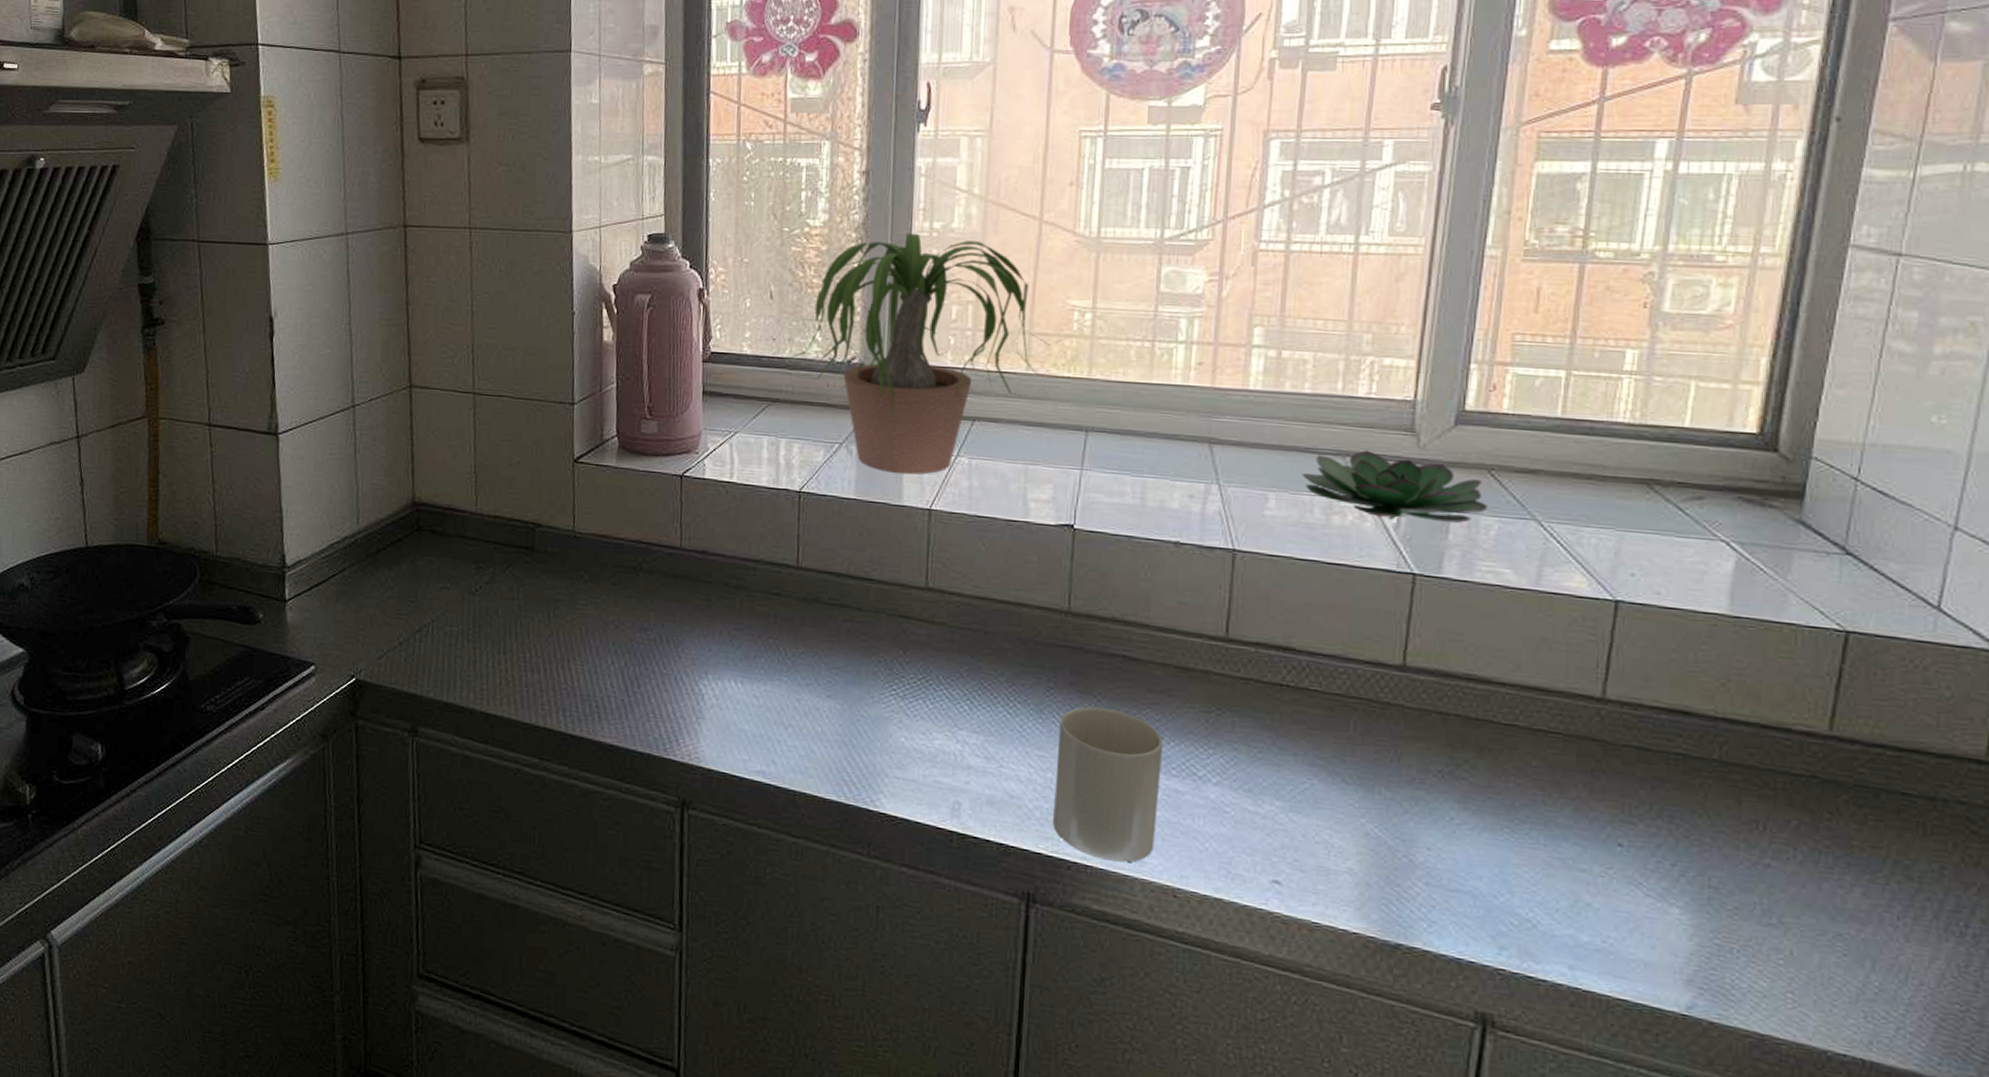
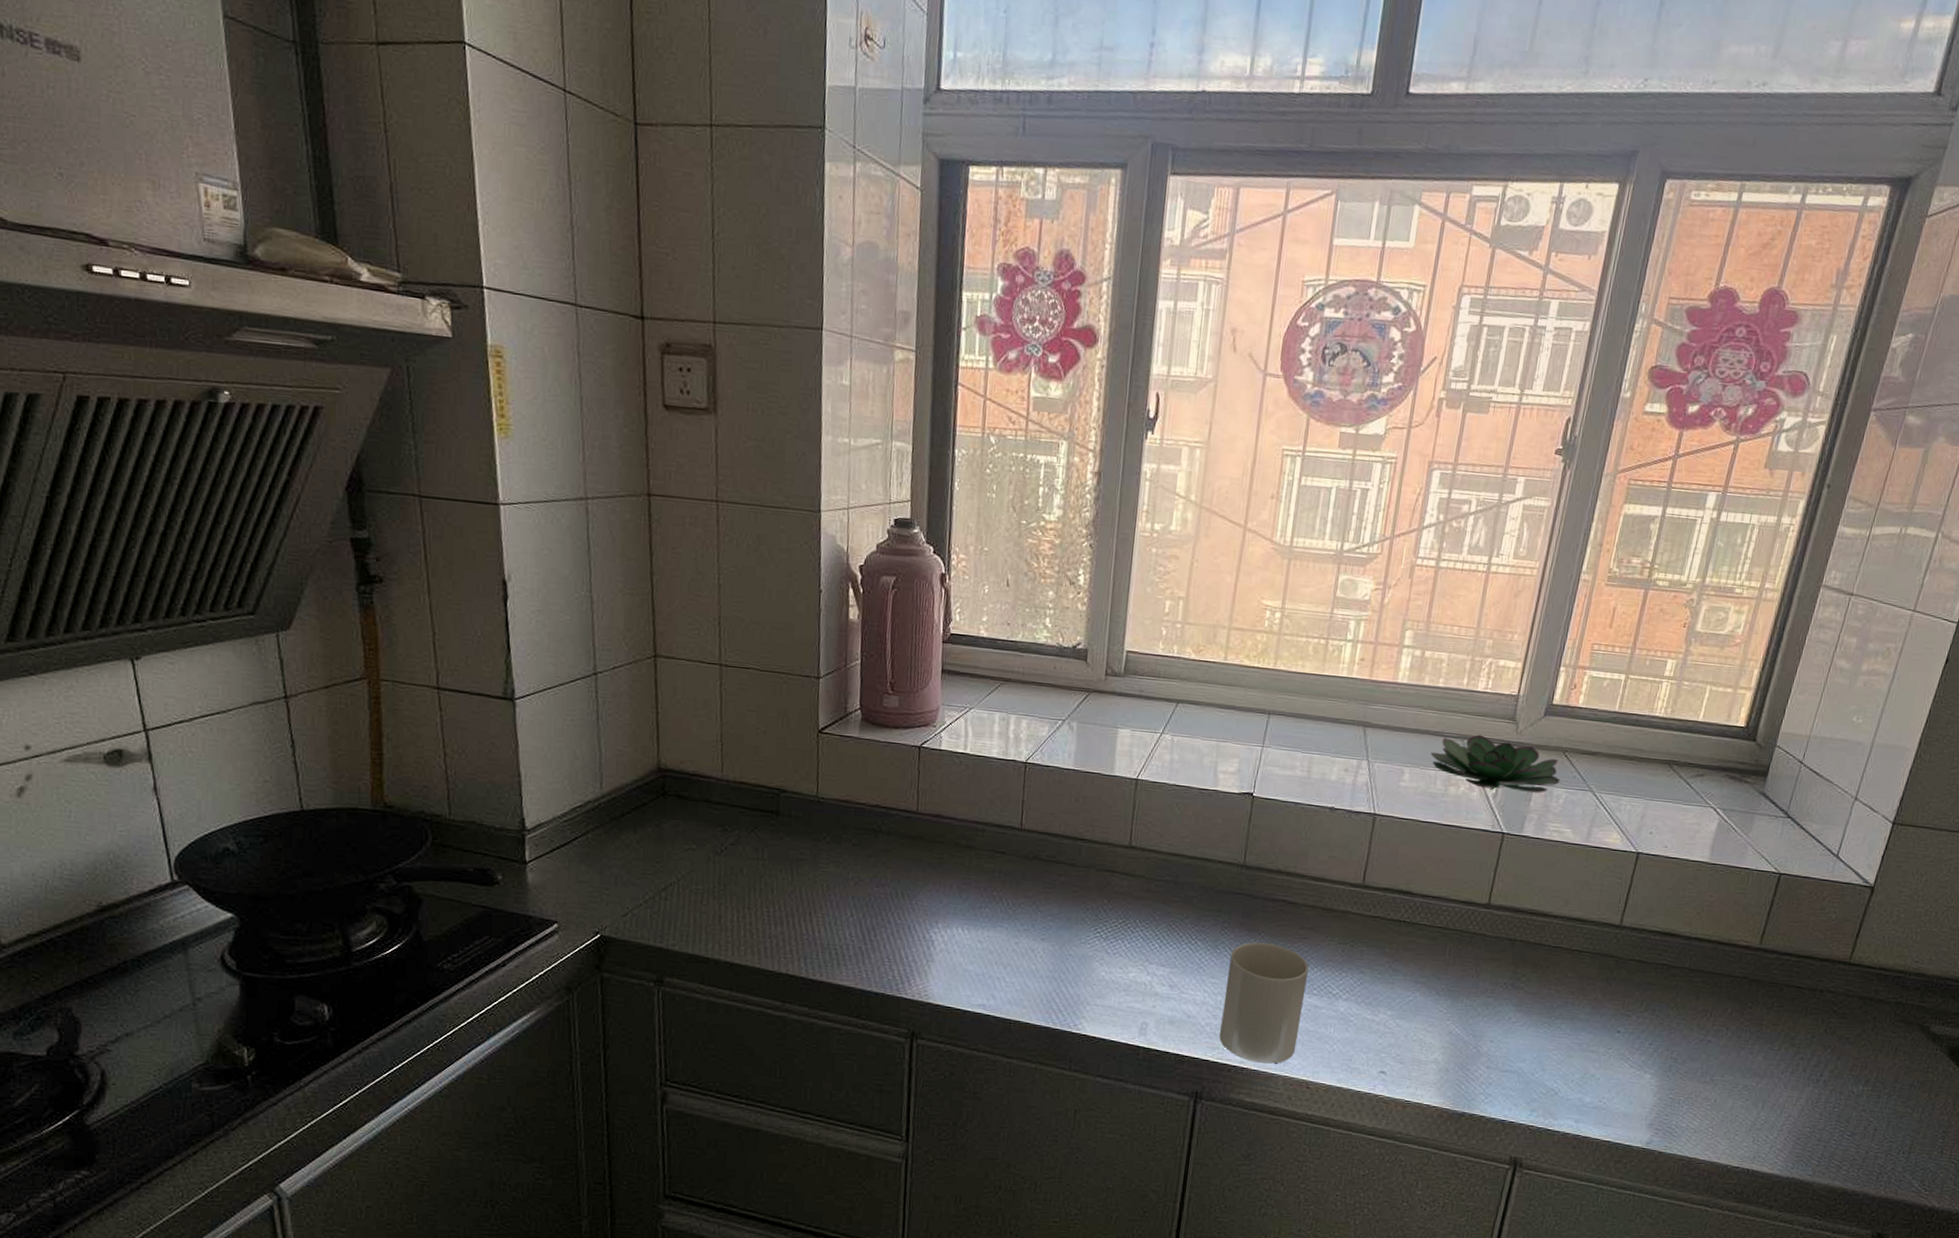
potted plant: present [786,233,1072,476] -> none [1018,532,1263,750]

